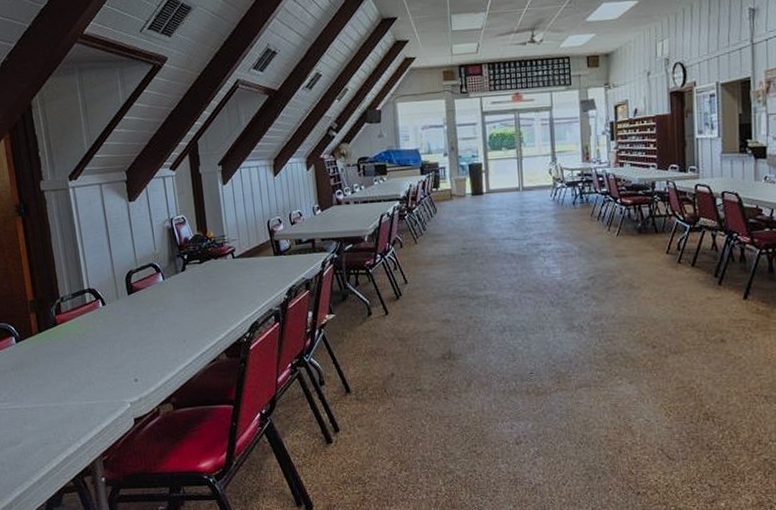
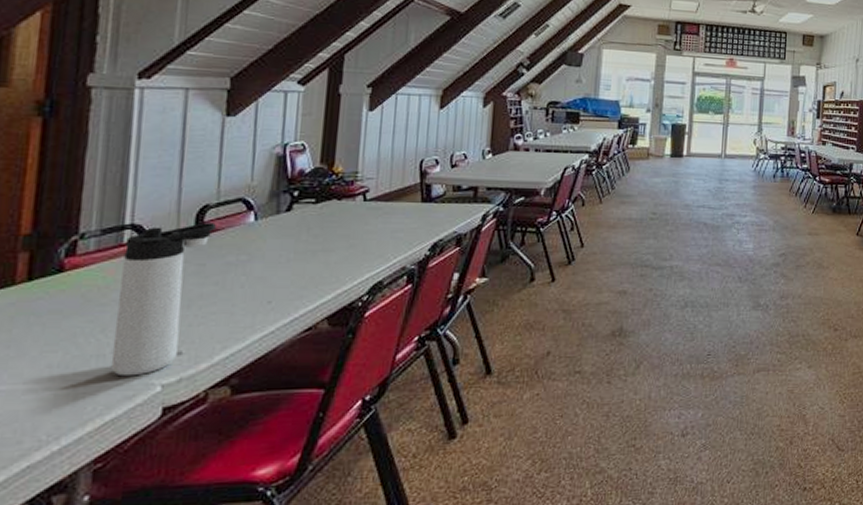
thermos bottle: none [88,284,139,397] -> present [110,223,216,377]

